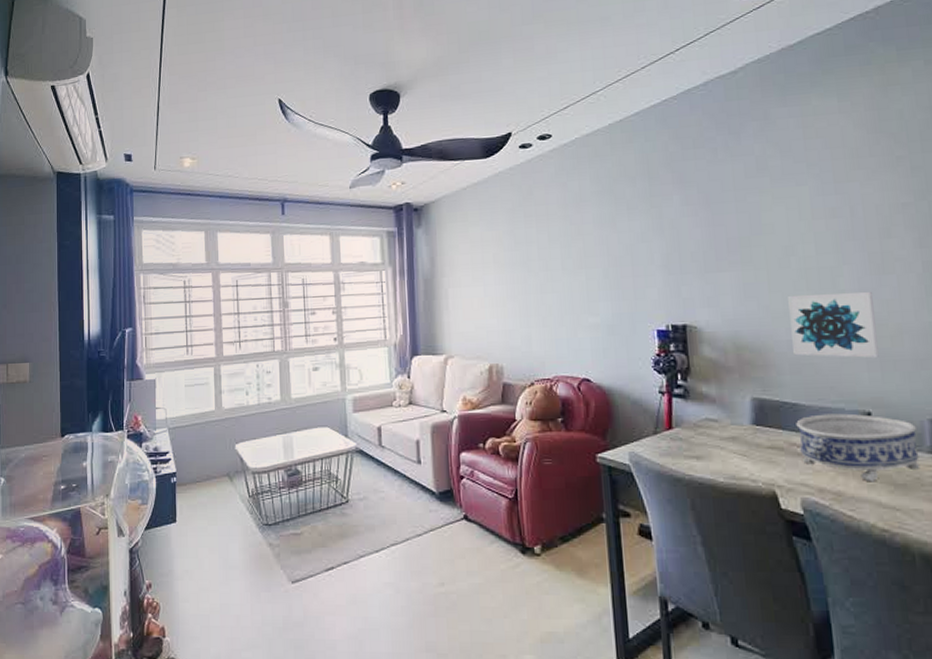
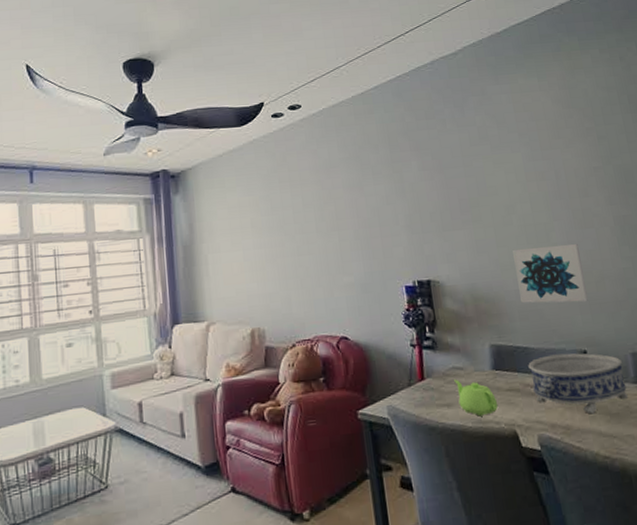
teapot: none [706,431,757,472] -> present [454,379,499,417]

